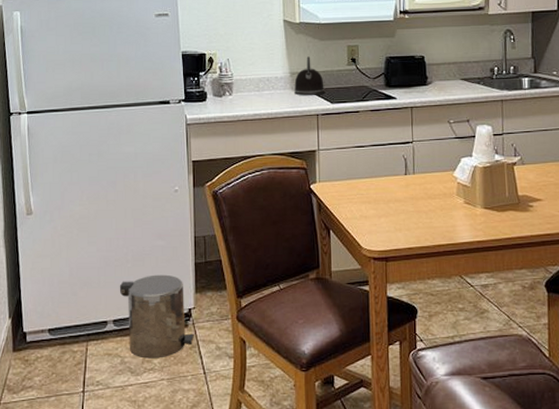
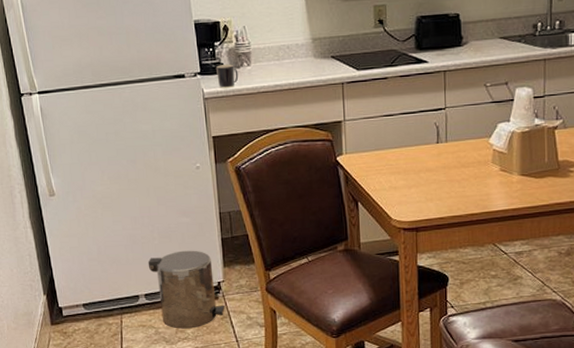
mug: none [199,93,221,116] -> present [215,64,239,89]
kettle: present [293,56,325,97] -> none [316,20,351,64]

